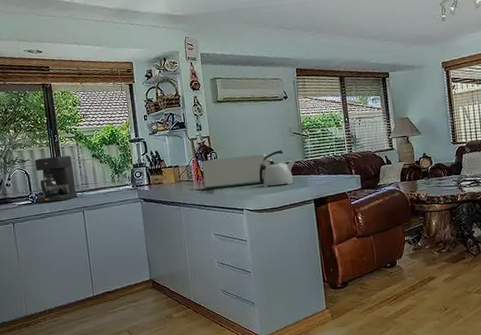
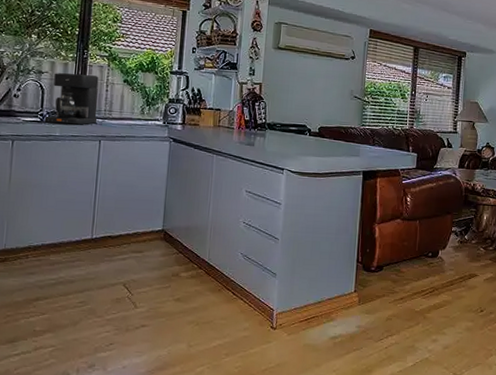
toaster: present [202,153,272,190] -> none [245,108,326,145]
kettle: present [259,150,297,188] -> none [307,112,353,151]

